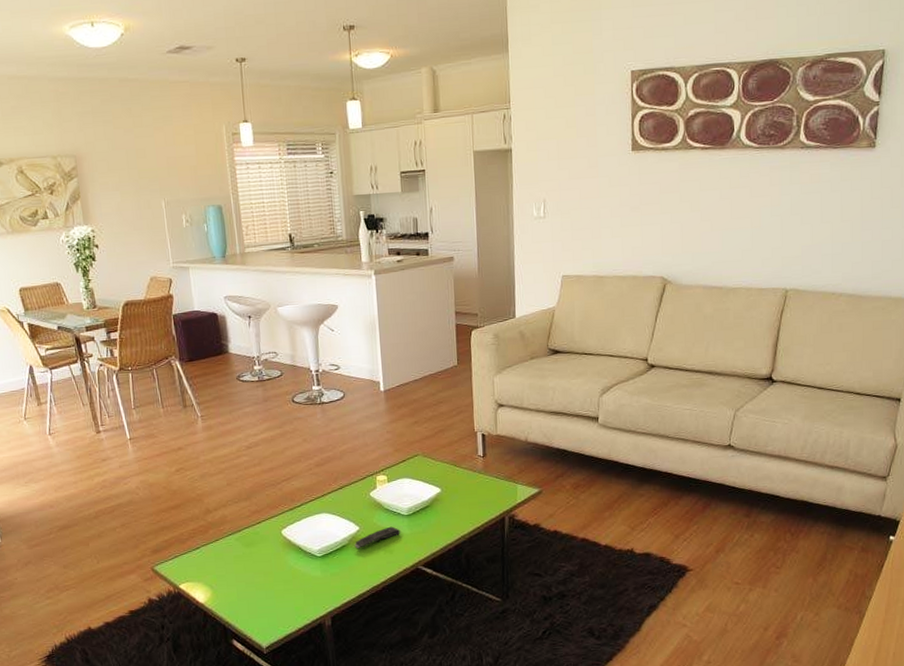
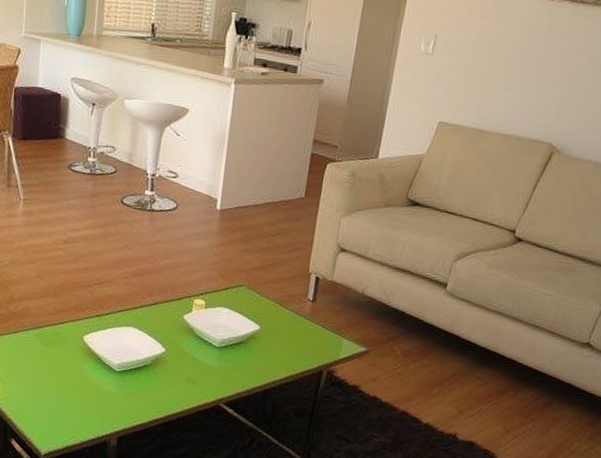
remote control: present [354,526,401,548] -> none [156,355,209,372]

